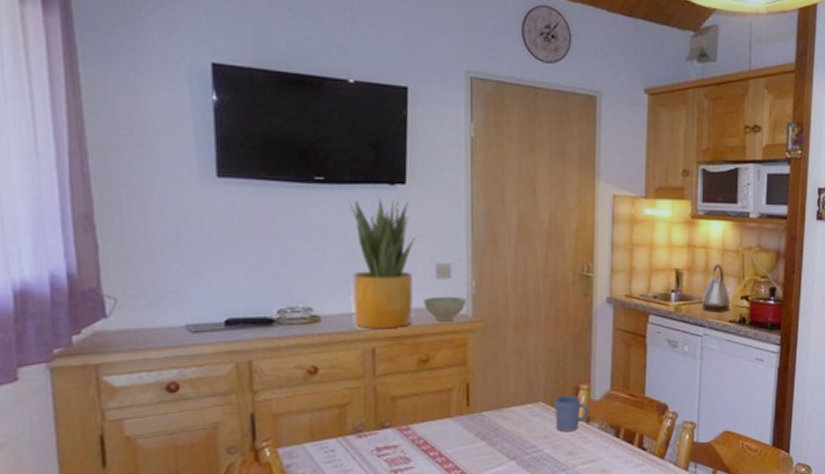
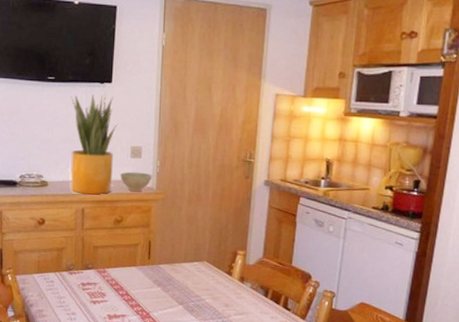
mug: present [555,395,589,432] -> none [215,258,244,288]
kettle: present [702,264,731,312] -> none [348,157,376,199]

